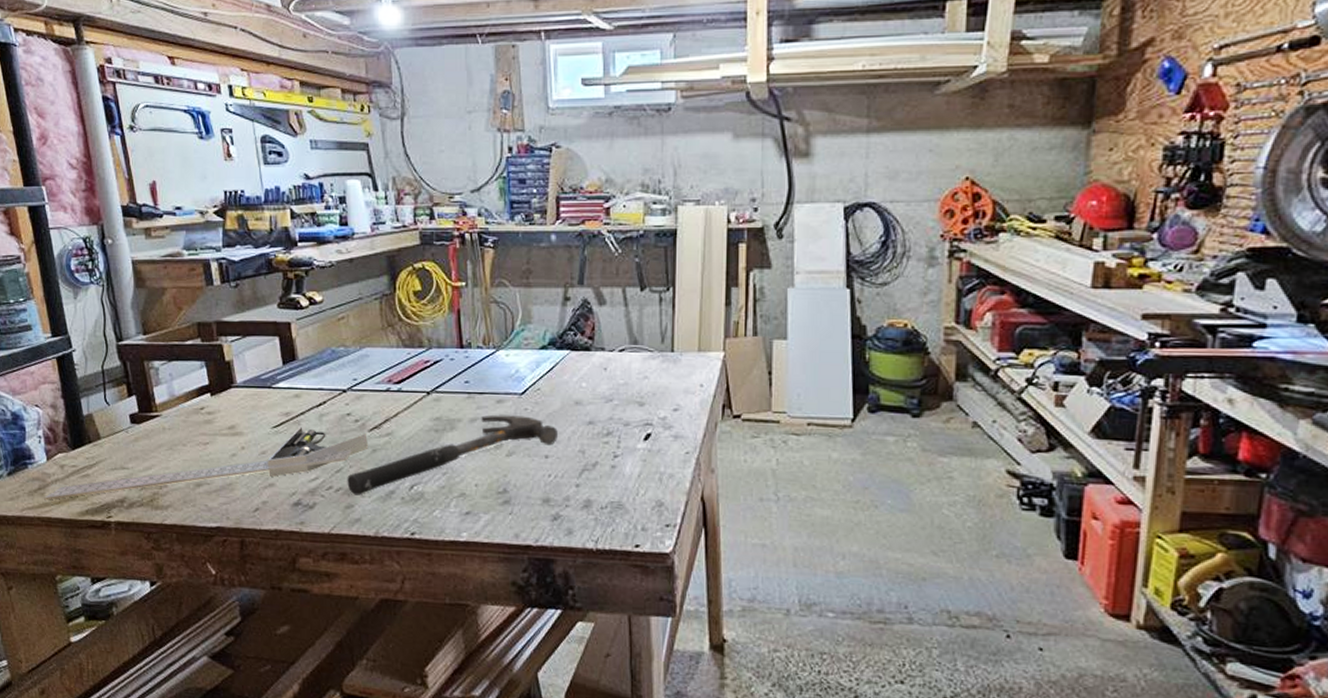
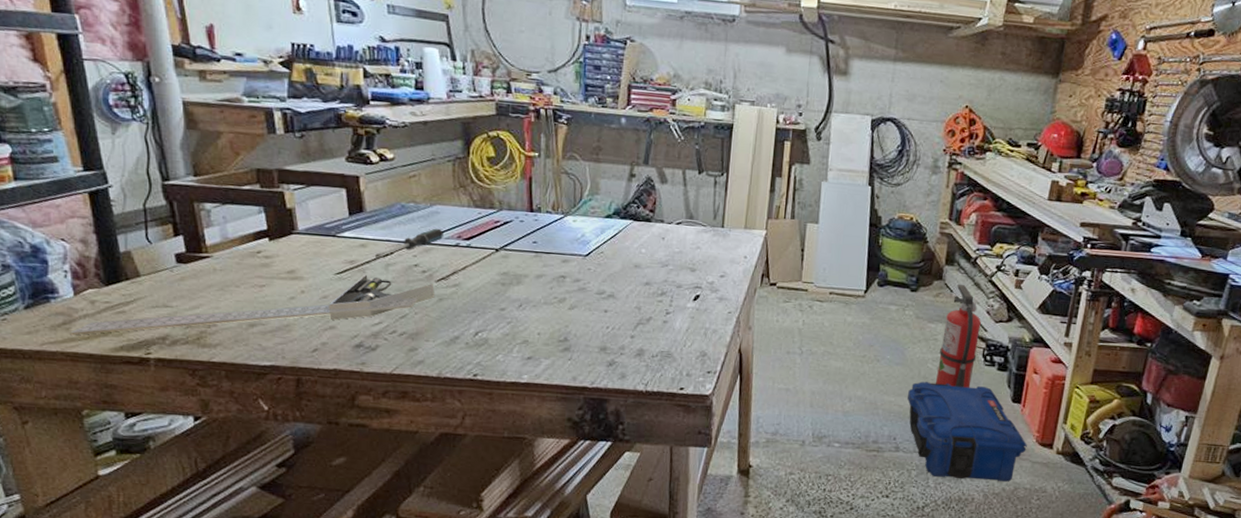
screwdriver: none [309,373,374,408] -> present [375,228,443,258]
claw hammer: present [347,414,558,495] -> none [411,272,617,340]
toolbox: none [919,532,1092,666] -> present [907,381,1027,482]
fire extinguisher: none [949,404,1011,540] -> present [936,284,981,388]

